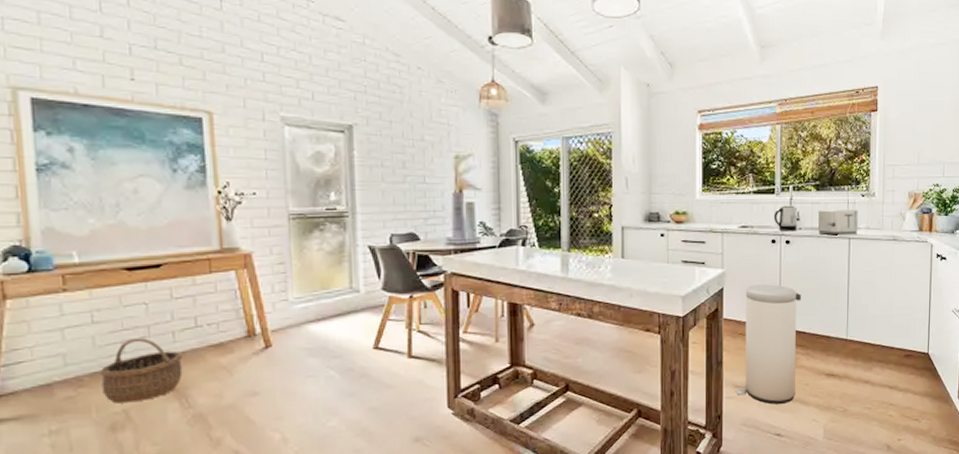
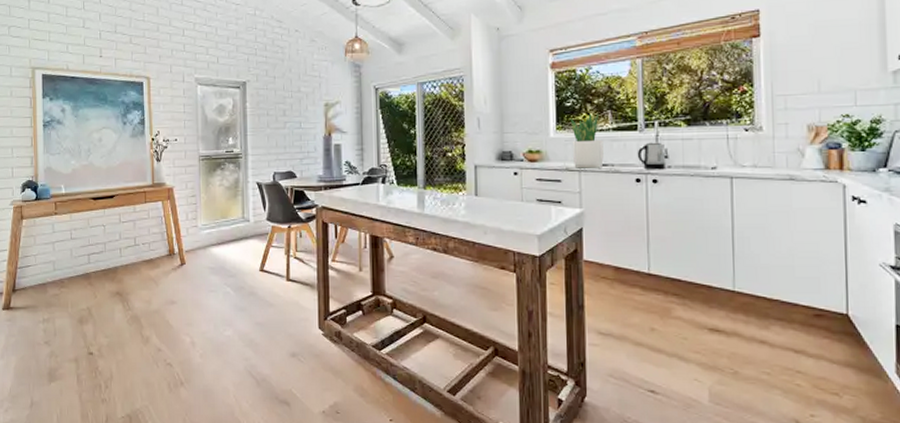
wicker basket: present [100,338,183,404] -> none [75,252,126,302]
planter: none [715,176,744,230] -> present [570,113,604,169]
pedal bin: present [735,284,801,404] -> none [599,226,674,357]
toaster: present [817,208,858,236] -> none [690,144,742,175]

